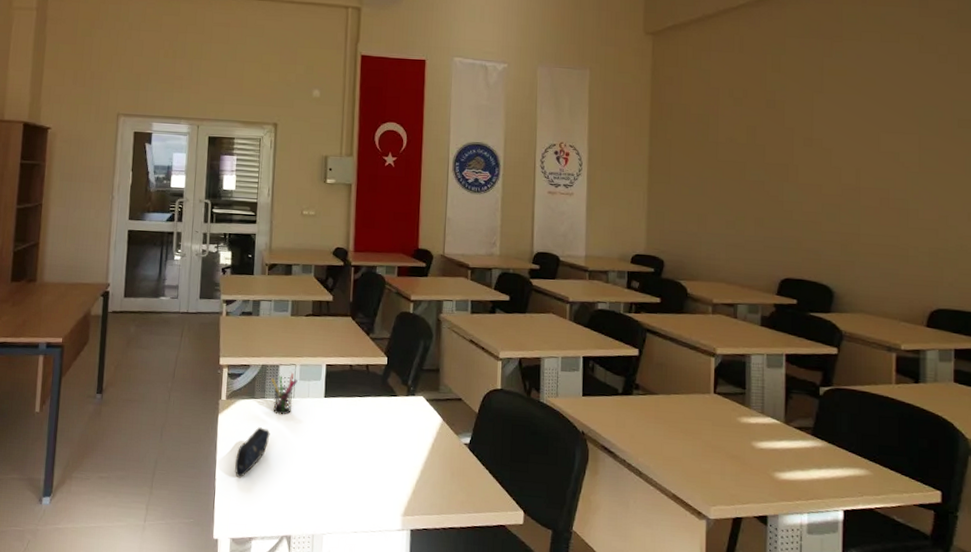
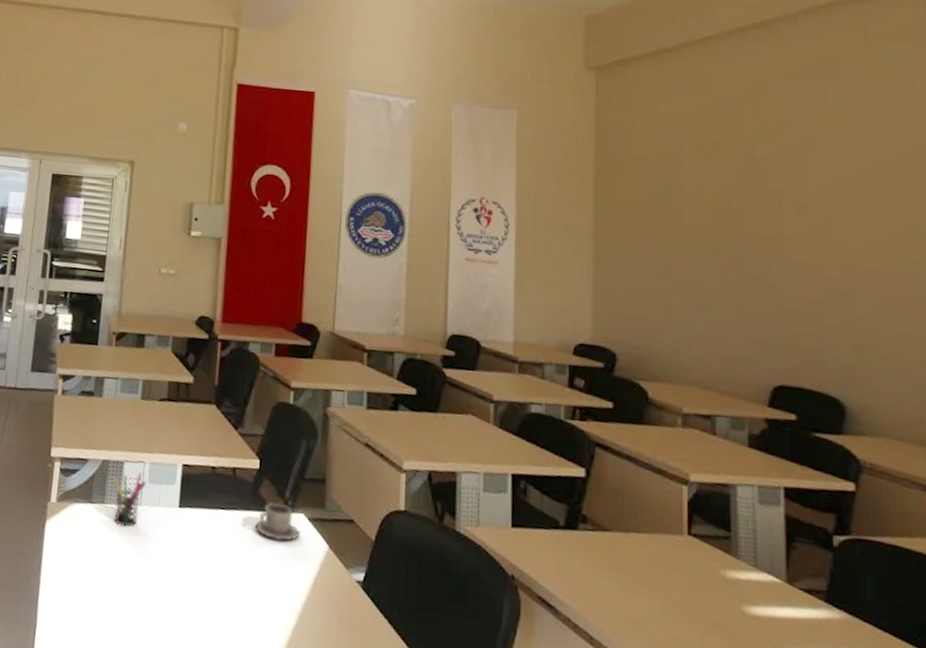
pencil case: present [235,427,270,477] -> none [62,541,109,606]
cup: none [385,390,420,418] -> present [255,503,300,541]

